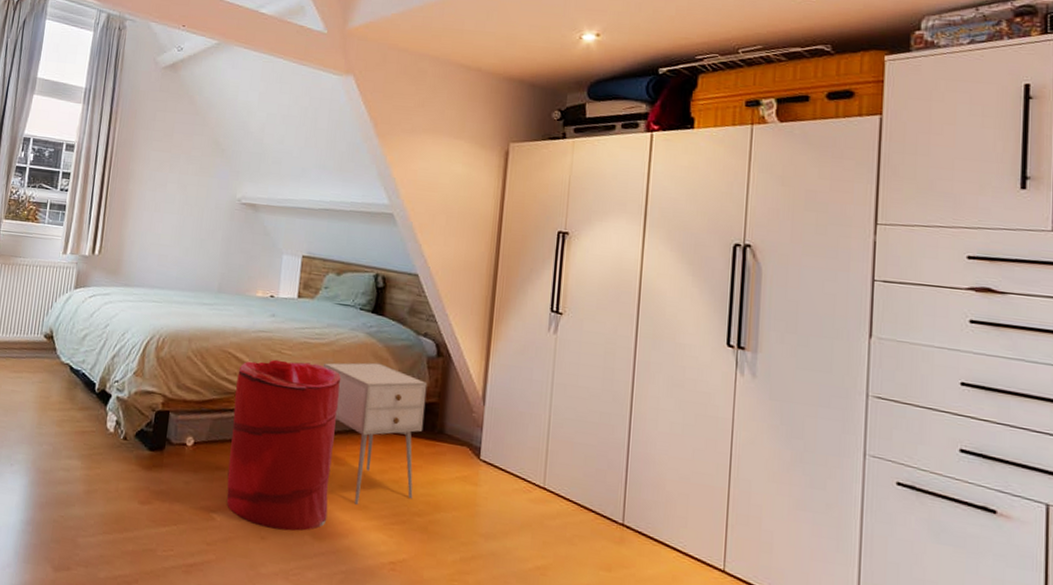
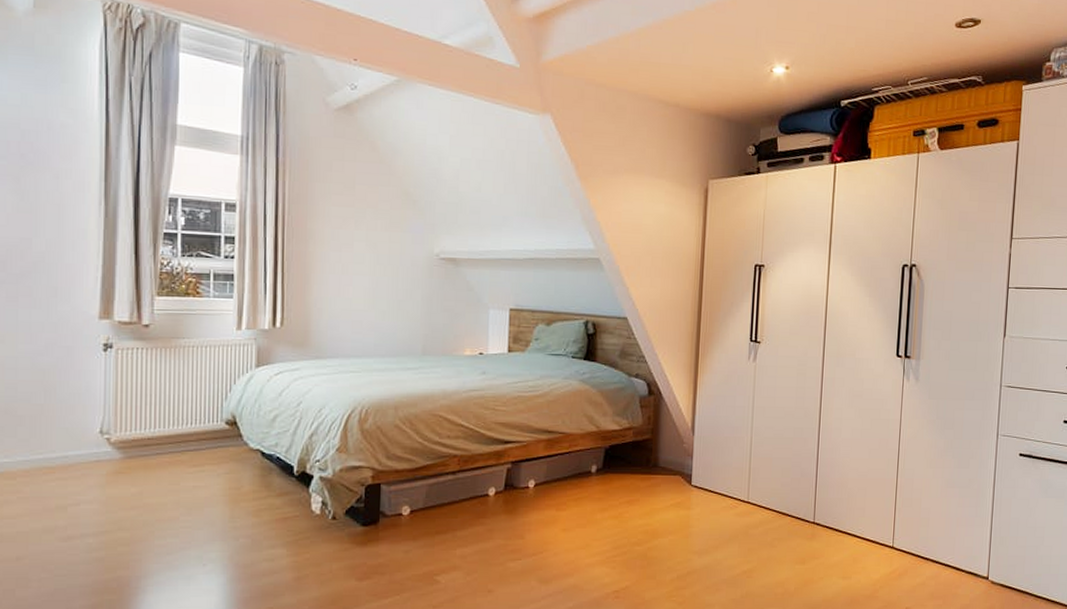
laundry hamper: present [226,359,342,531] -> none [449,416,558,581]
nightstand: present [323,362,428,505] -> none [538,408,641,544]

